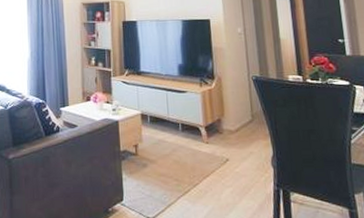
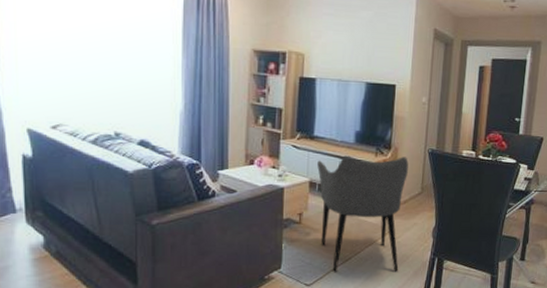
armchair: none [146,85,242,206] -> present [317,155,409,273]

